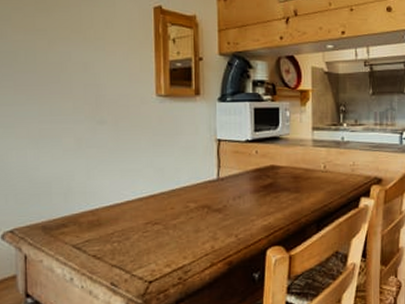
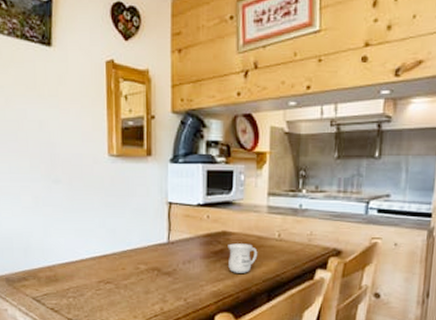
mug: none [276,176,306,206] -> present [227,243,258,273]

